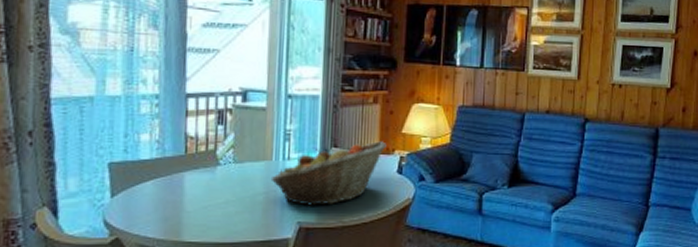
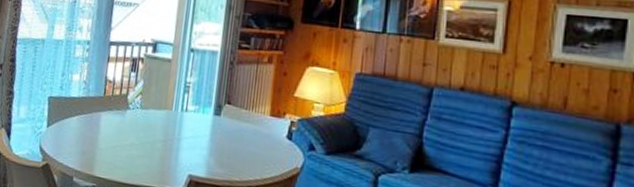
fruit basket: present [270,141,387,206] -> none [169,102,278,162]

